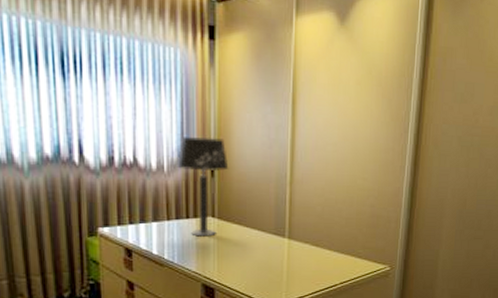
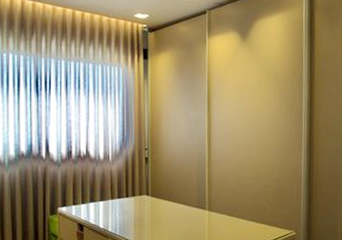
table lamp: present [177,137,229,237] -> none [119,131,160,212]

